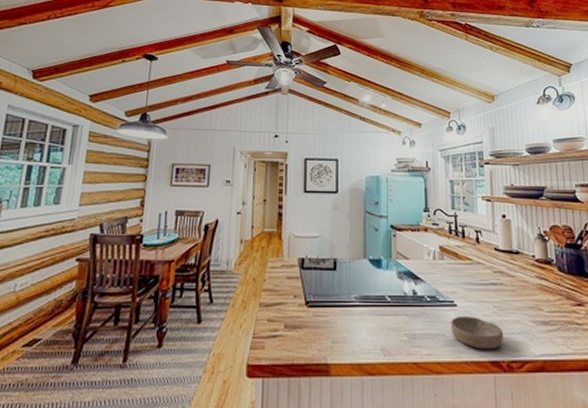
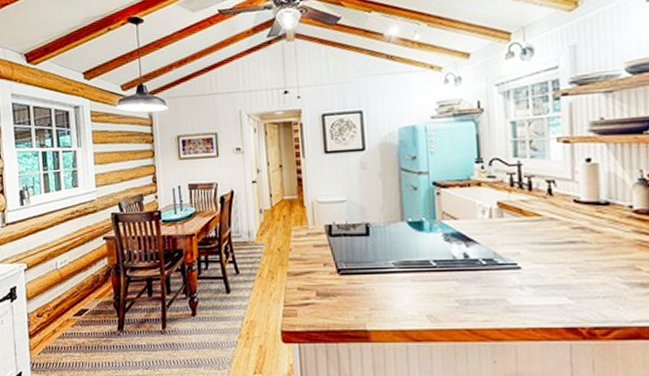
bowl: present [451,316,504,350] -> none [513,280,585,316]

